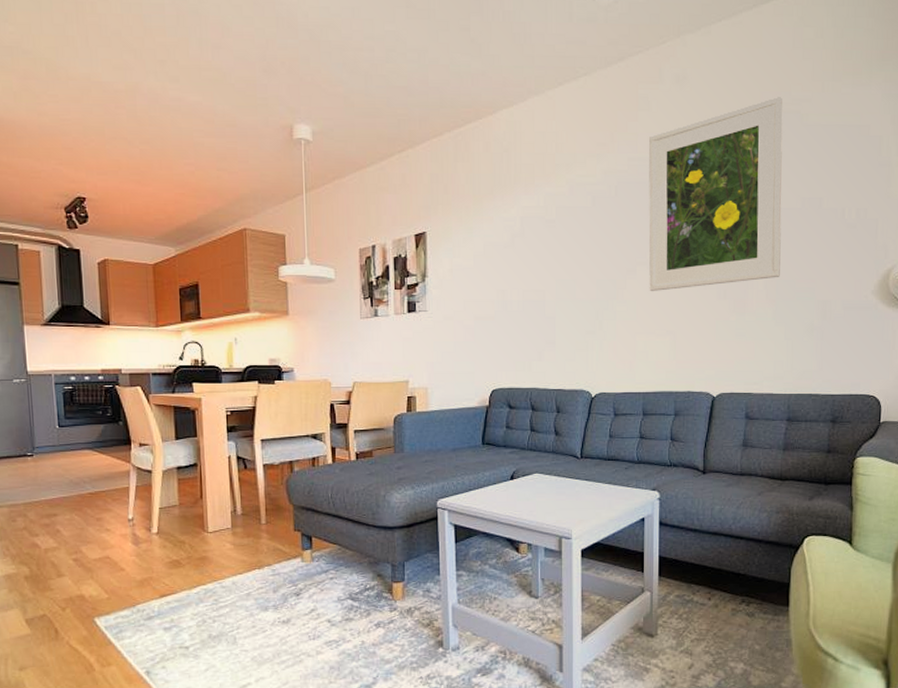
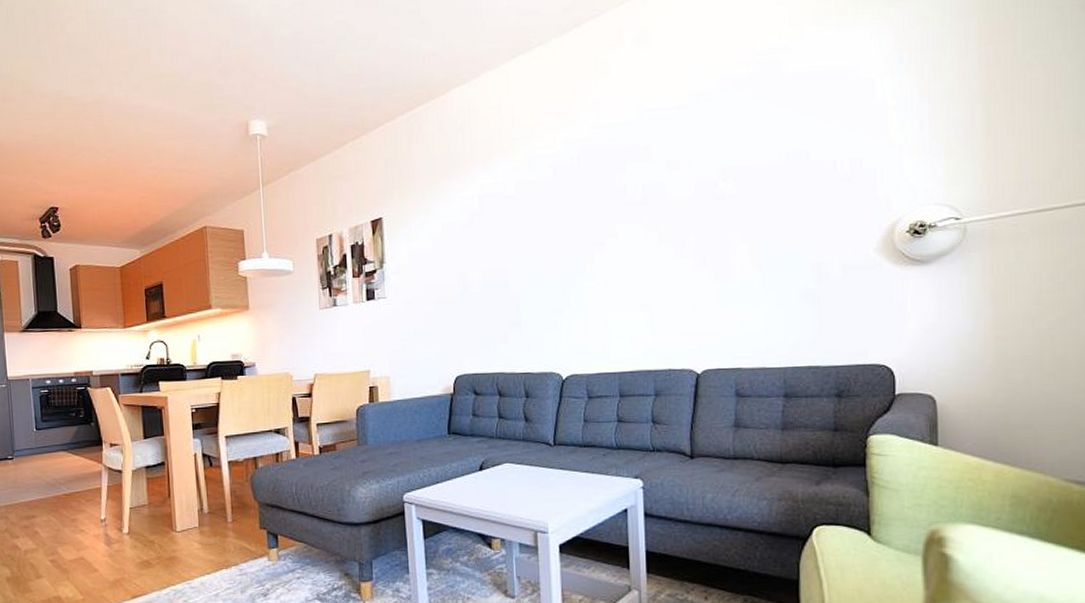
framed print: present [648,96,783,291] -> none [611,46,766,264]

